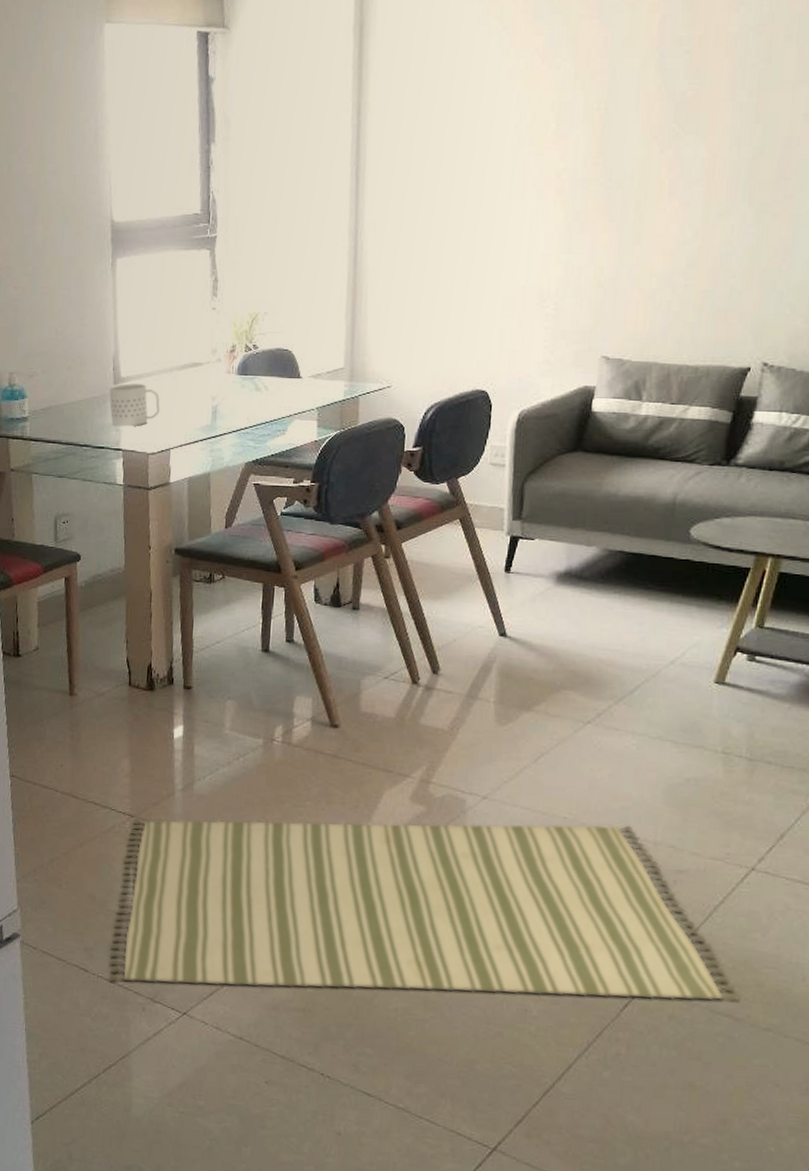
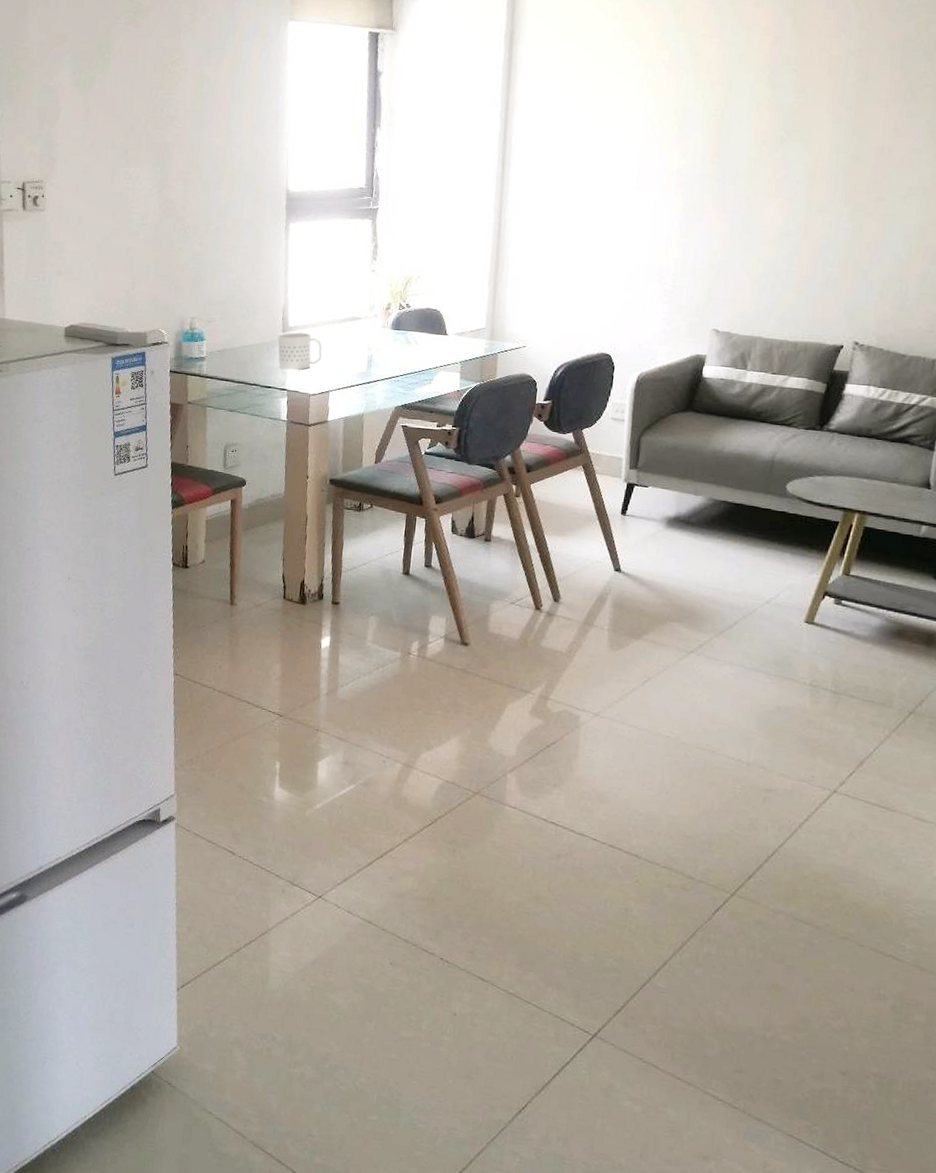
rug: present [108,820,741,1001] -> none [253,719,821,911]

